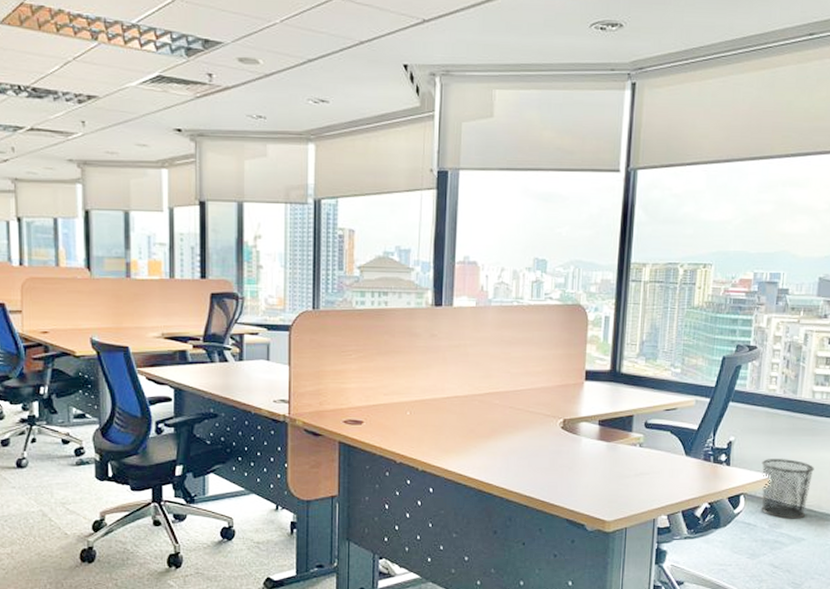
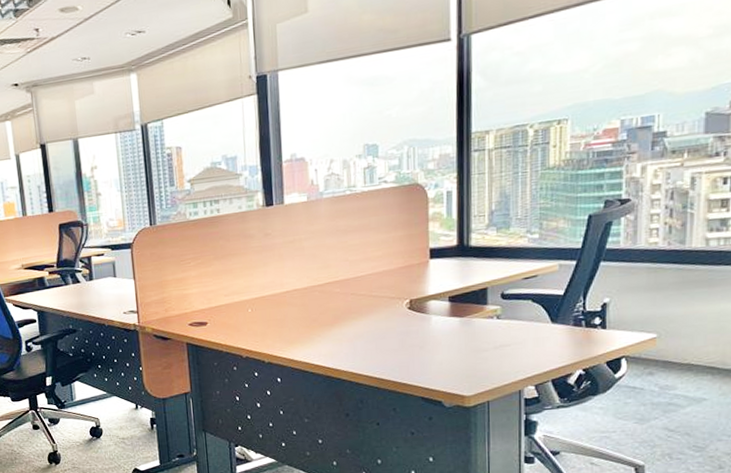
waste bin: present [761,459,814,519] -> none [645,315,714,379]

